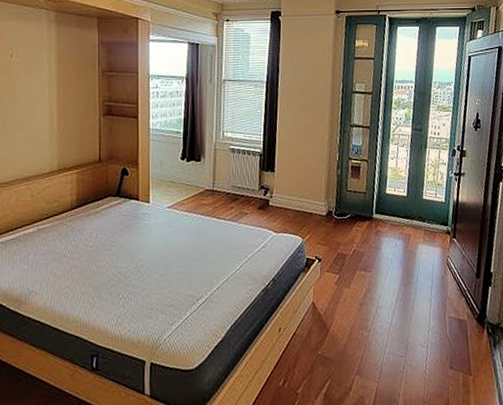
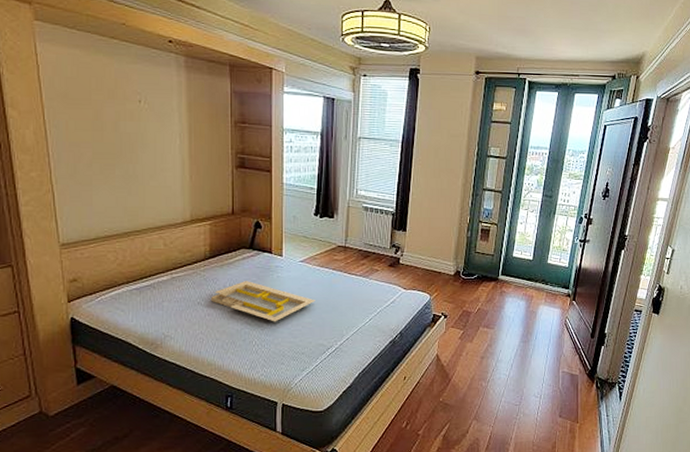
serving tray: none [76,230,184,273] -> present [210,281,316,322]

